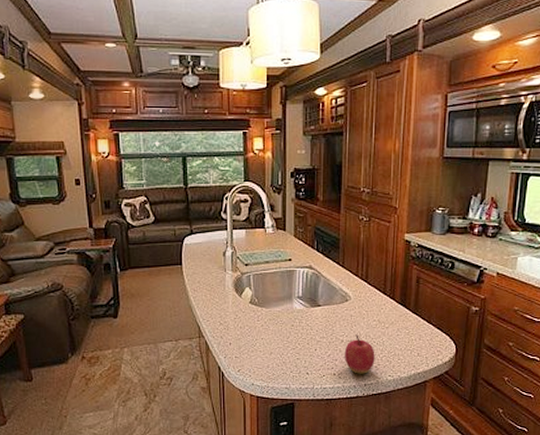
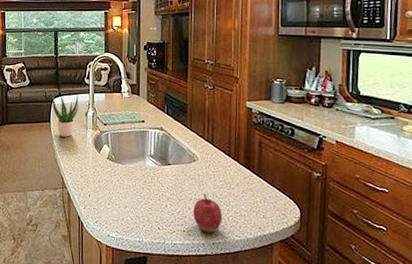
potted plant: none [183,231,215,281] -> present [52,93,79,137]

